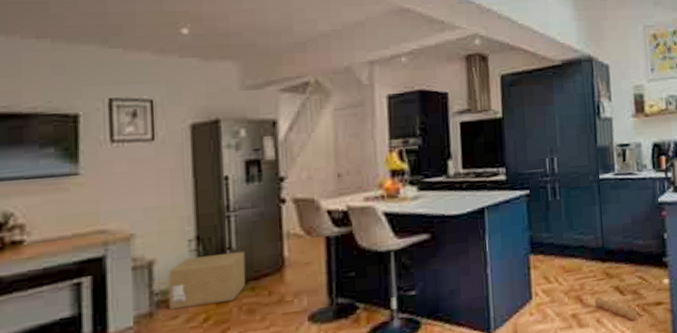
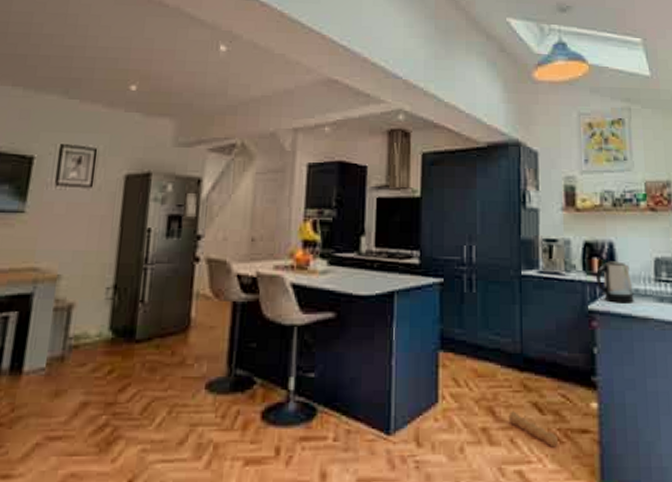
box: present [168,252,246,310] -> none [80,306,156,357]

